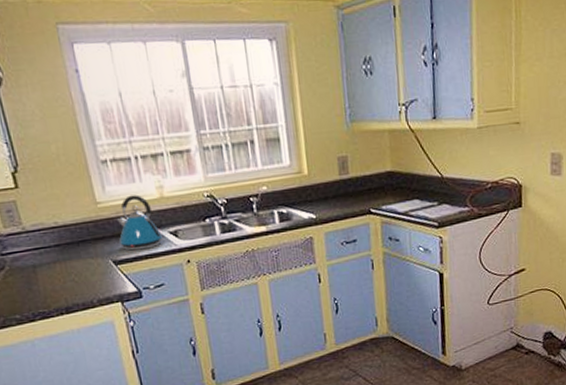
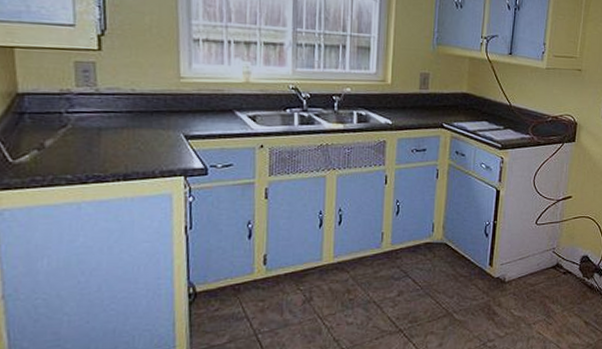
kettle: present [116,194,164,251] -> none [194,75,242,129]

